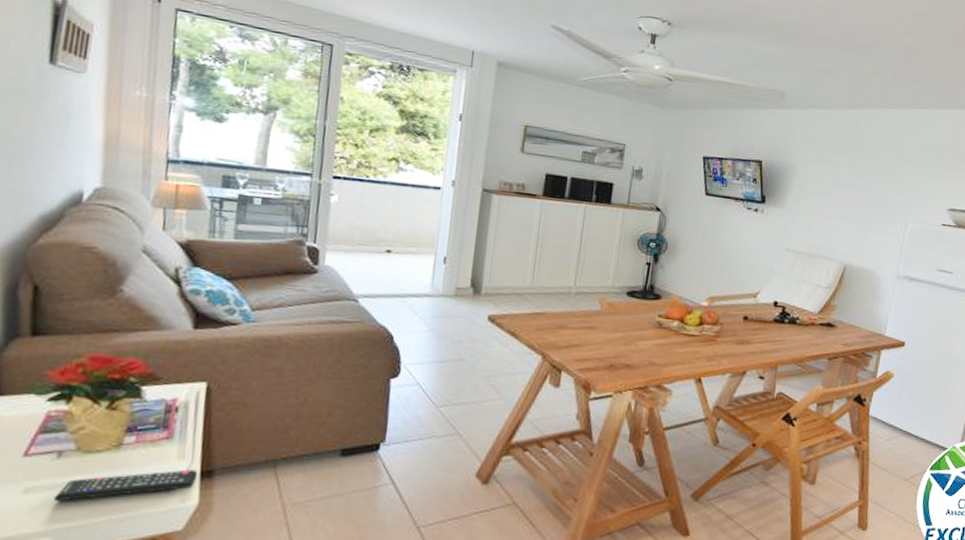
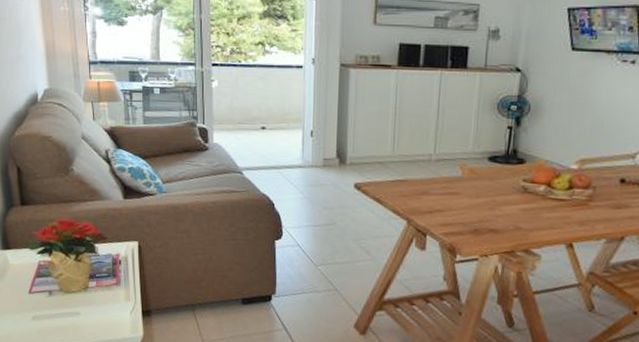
remote control: present [54,469,198,502] -> none [51,308,140,328]

